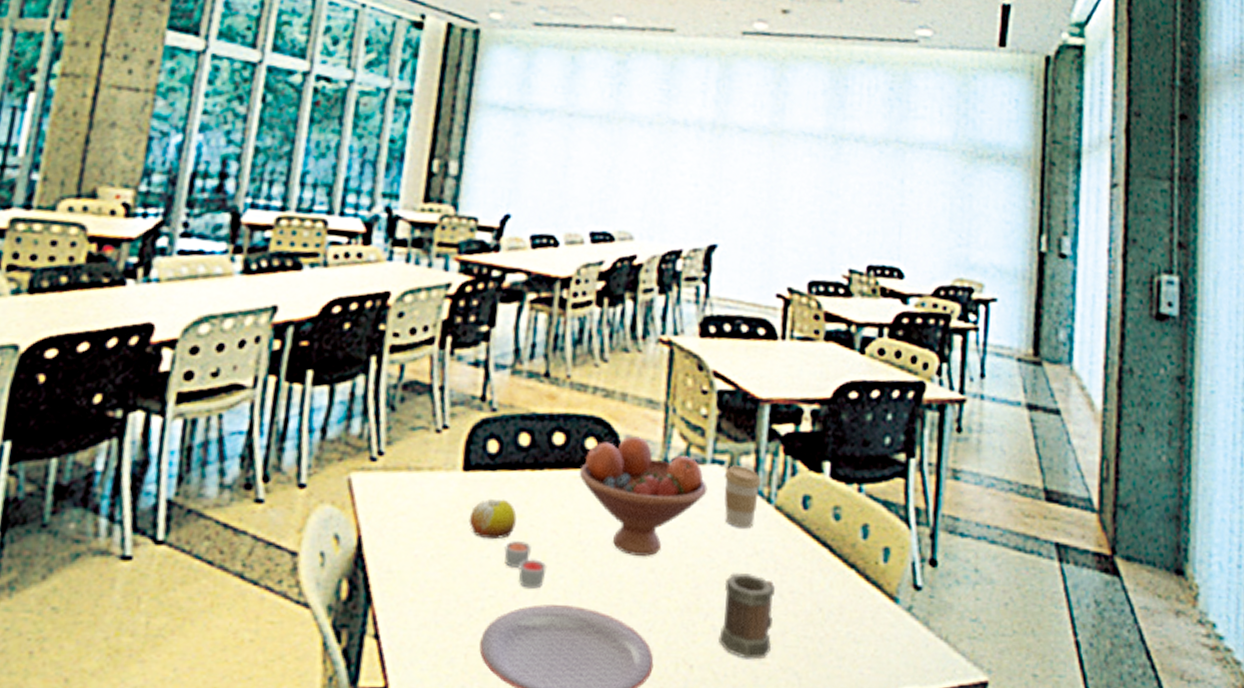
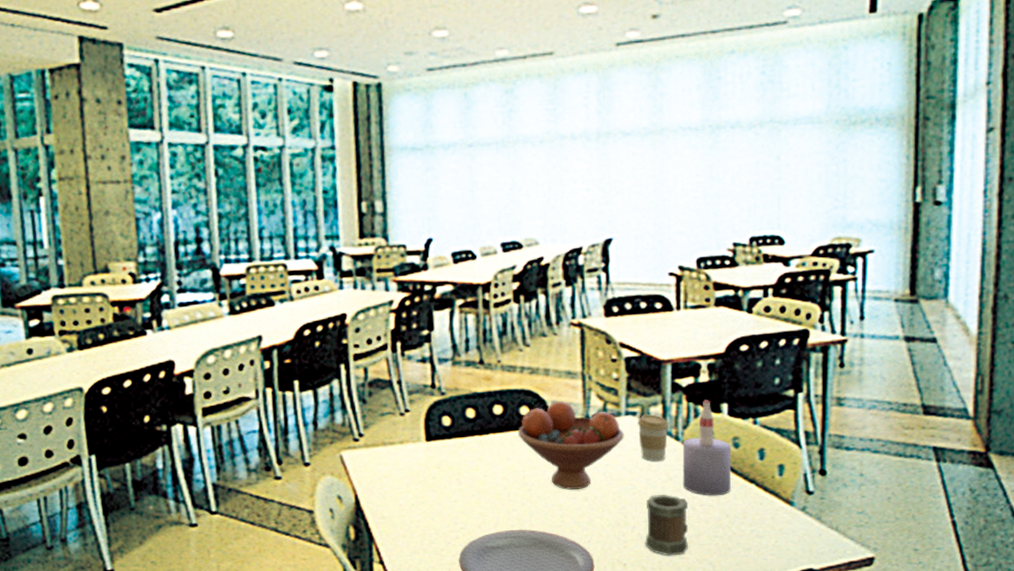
fruit: present [469,498,517,540] -> none [436,458,473,489]
candle: present [504,541,547,589] -> none [467,488,502,520]
bottle: none [770,454,831,582] -> present [682,399,732,496]

